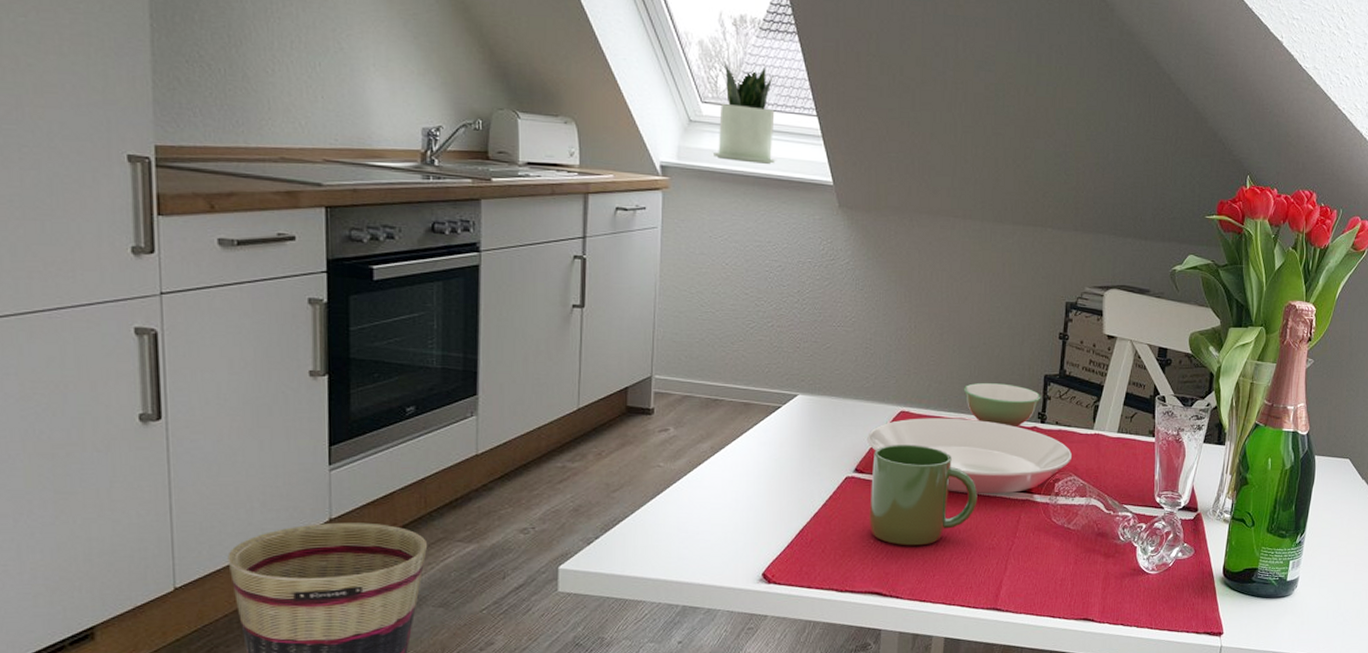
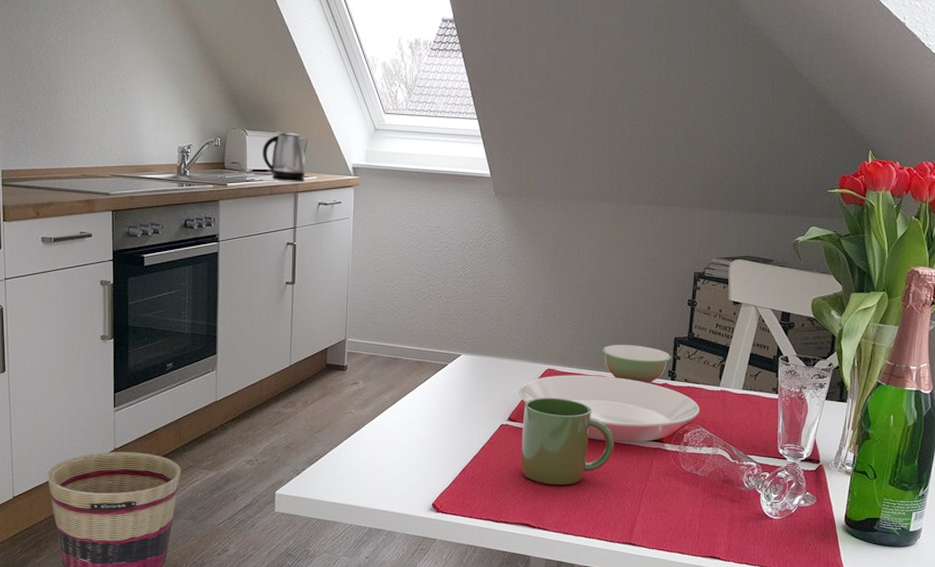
kettle: none [539,117,603,181] -> present [262,132,309,182]
planter: present [712,63,776,165] -> none [393,80,444,163]

